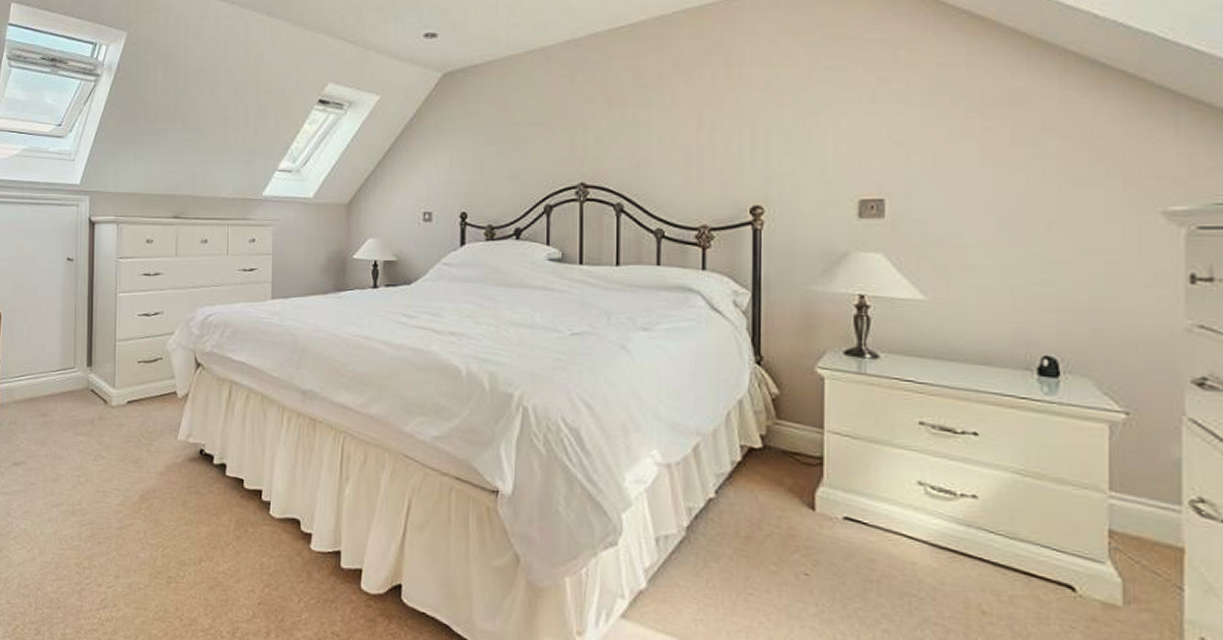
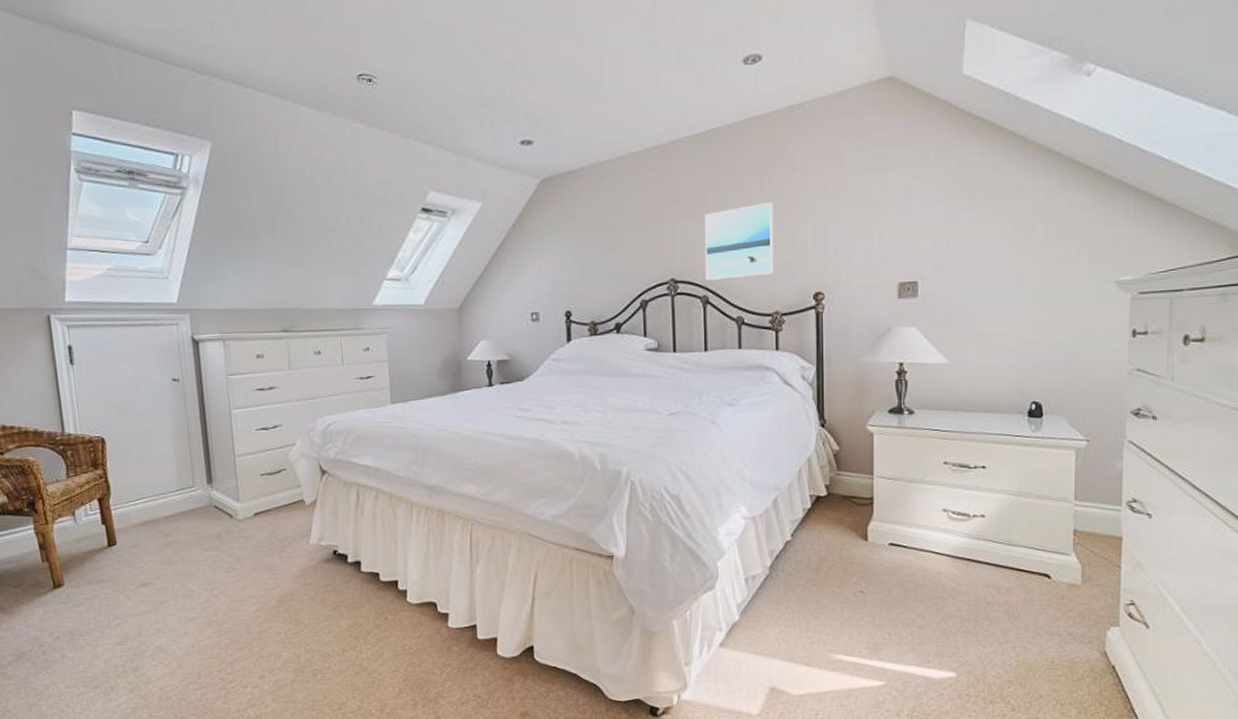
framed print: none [620,102,704,186] -> present [704,201,774,280]

